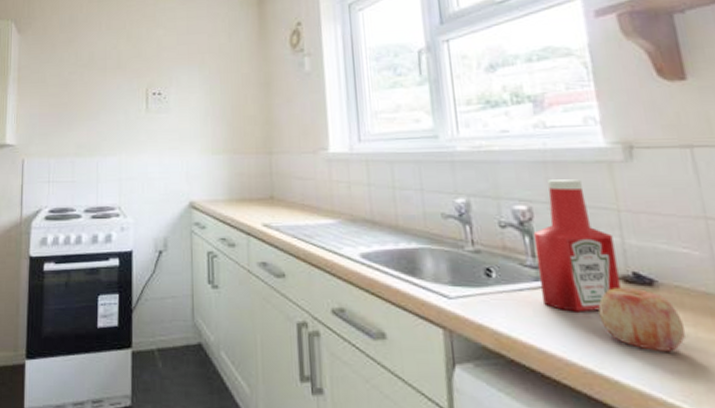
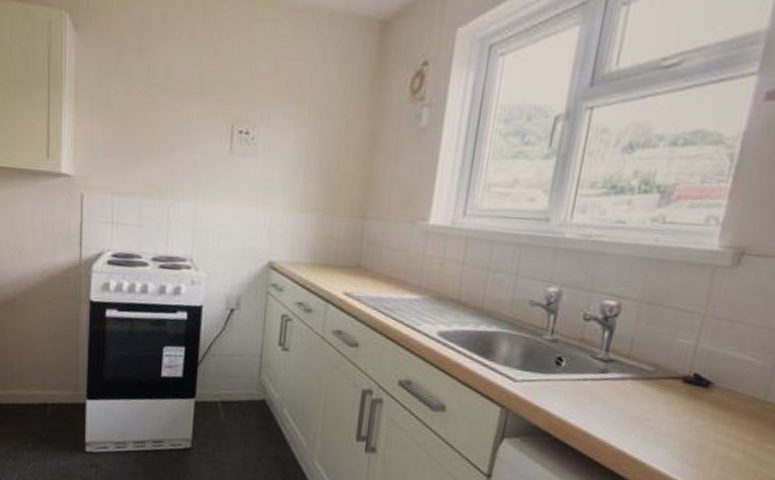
ketchup bottle: present [533,179,621,312] -> none [601,278,689,405]
apple: present [598,288,686,352] -> none [648,386,722,444]

